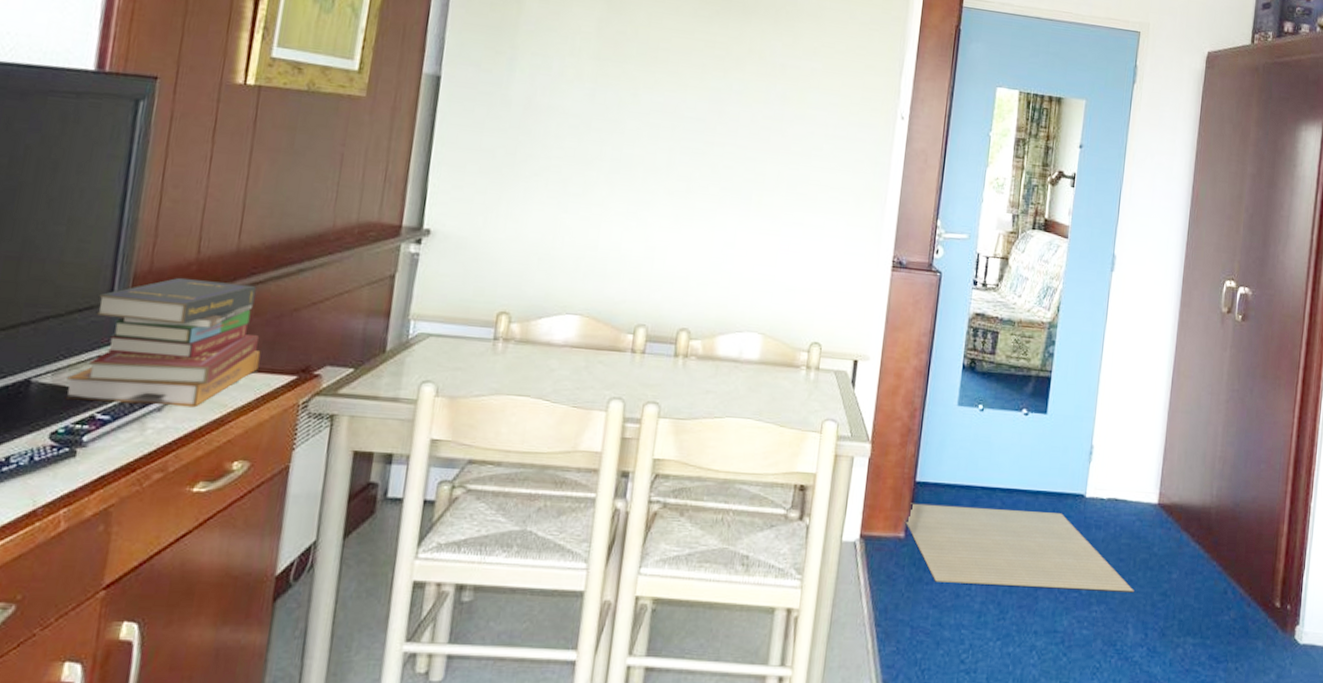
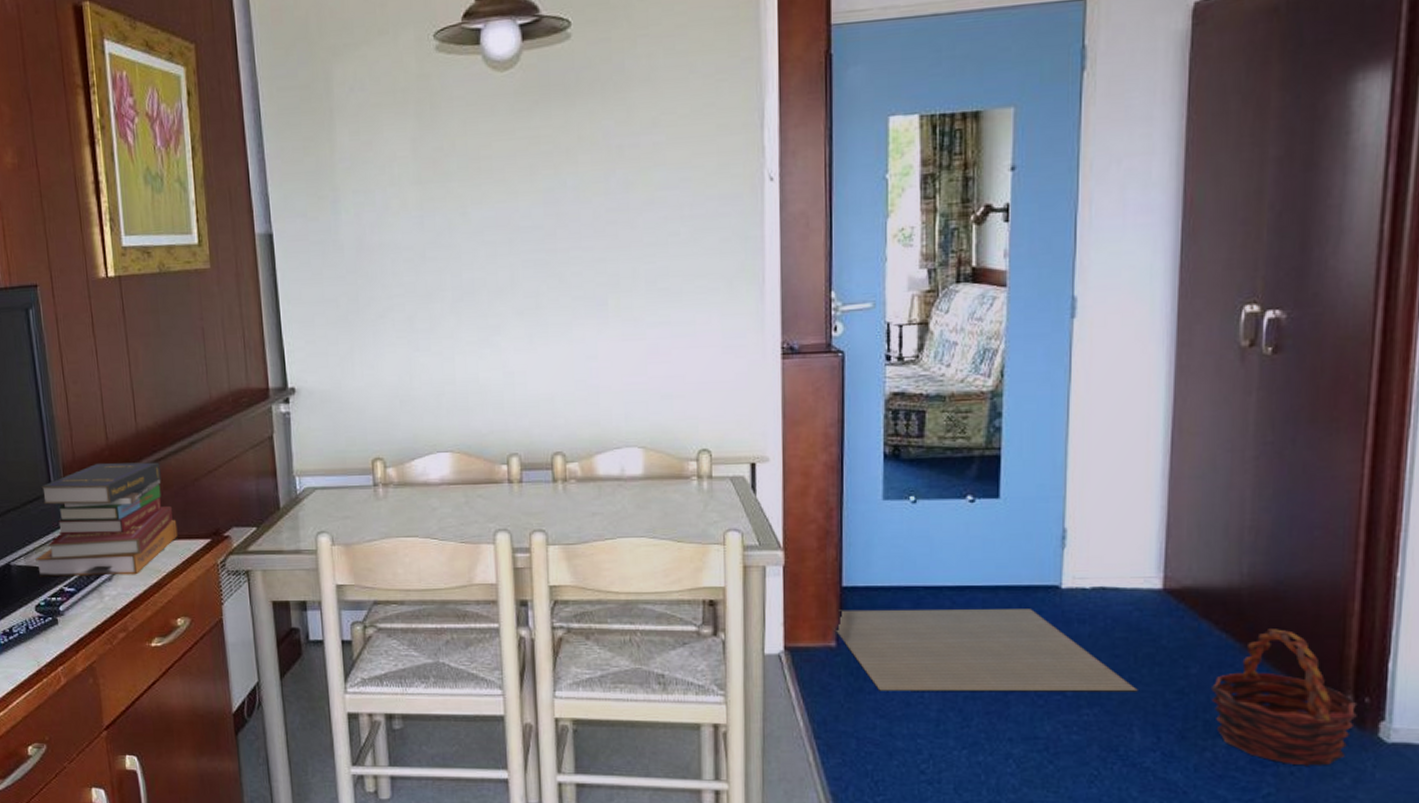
basket: none [1185,543,1283,663] -> present [1210,629,1358,766]

